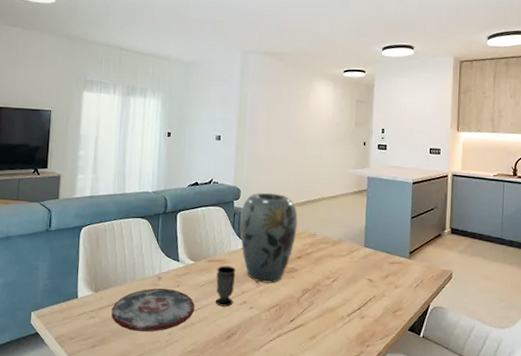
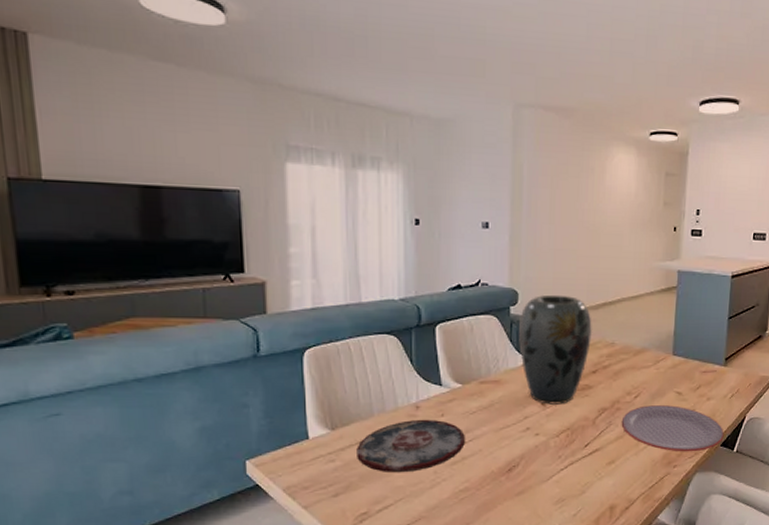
cup: present [215,265,236,307] -> none [491,387,516,436]
plate: none [321,289,411,334] -> present [621,405,724,452]

